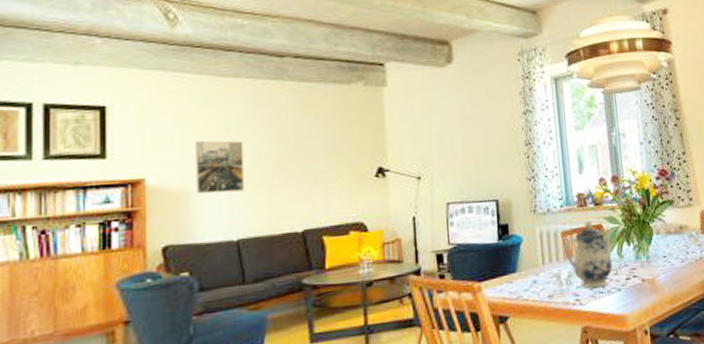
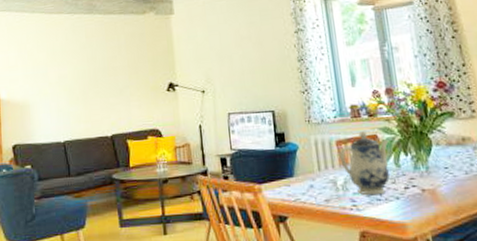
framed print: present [196,140,245,194] -> none [33,63,68,106]

